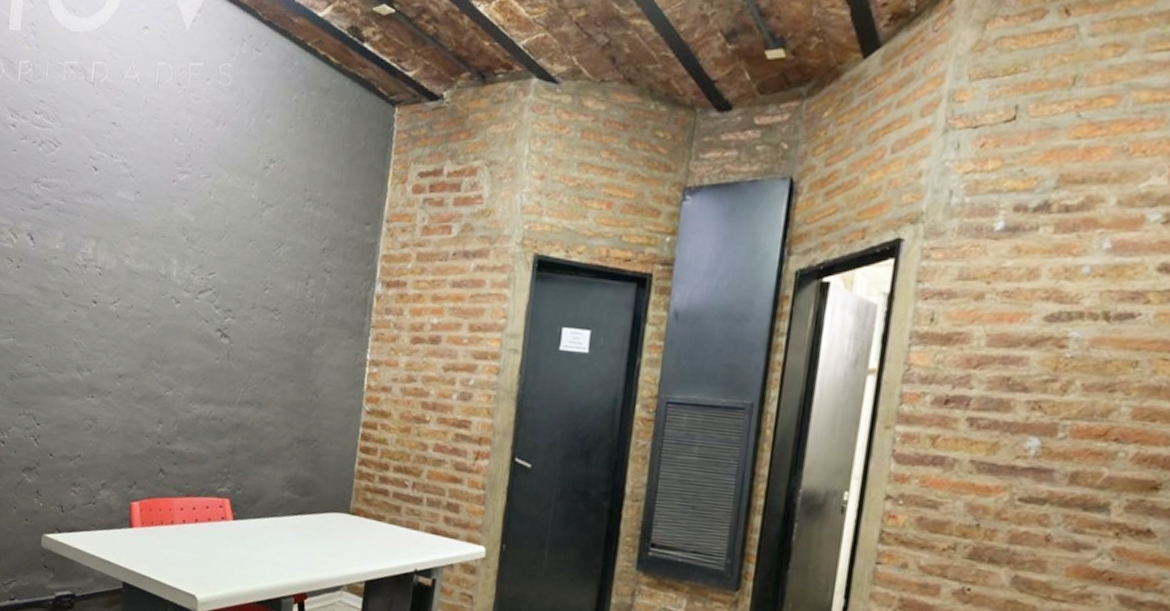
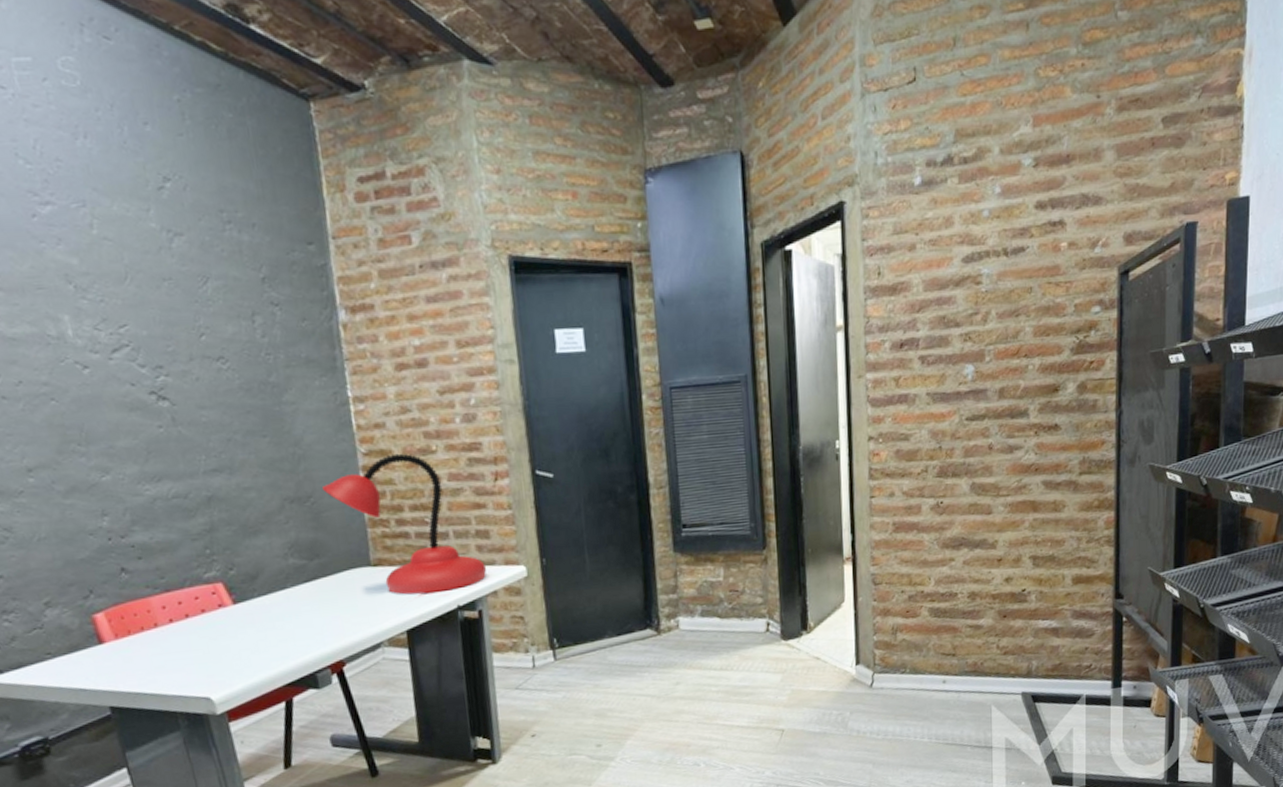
desk lamp: none [327,416,450,554] -> present [323,453,487,595]

